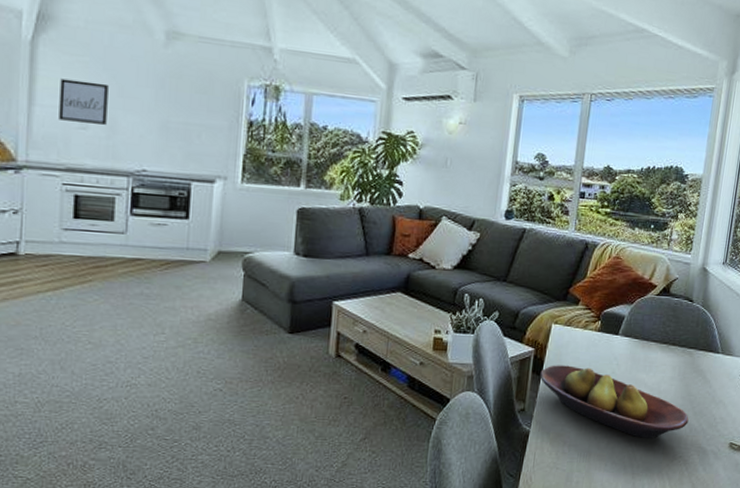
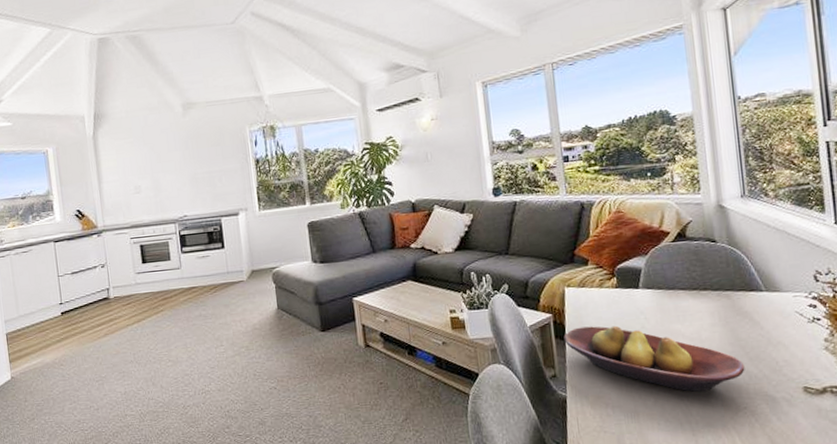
wall art: present [59,78,108,125] -> none [116,155,153,190]

